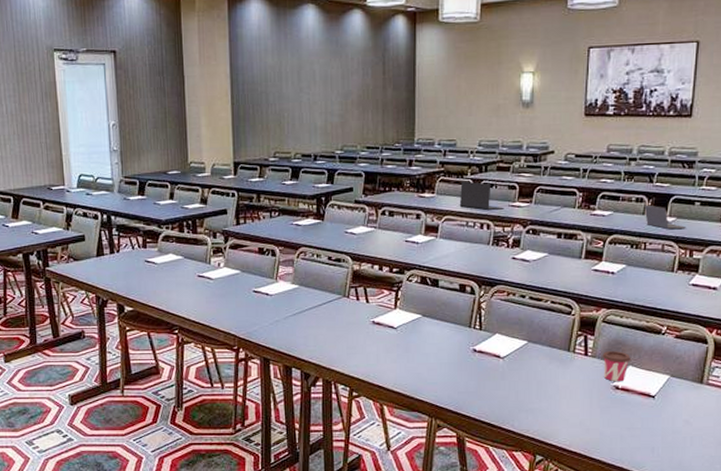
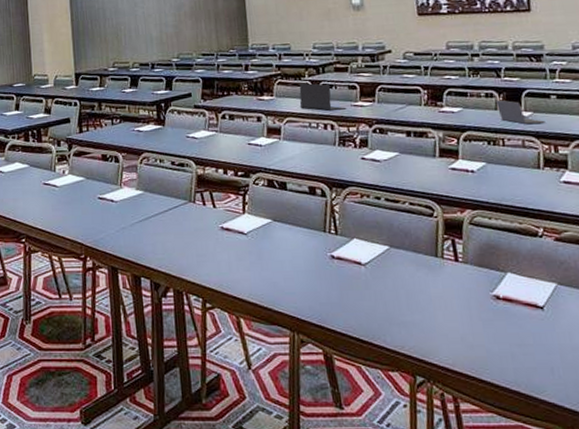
cup: present [602,351,631,382] -> none [474,256,508,291]

